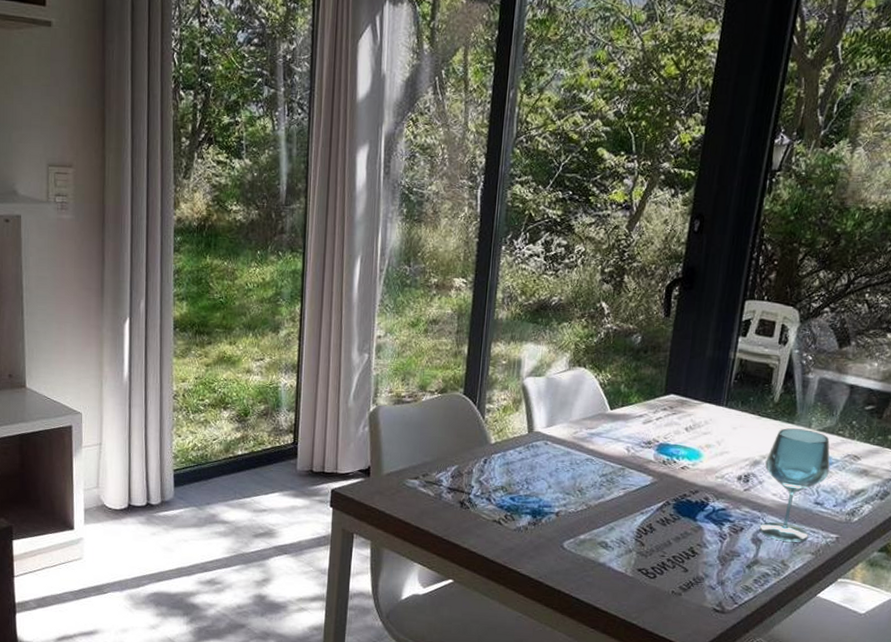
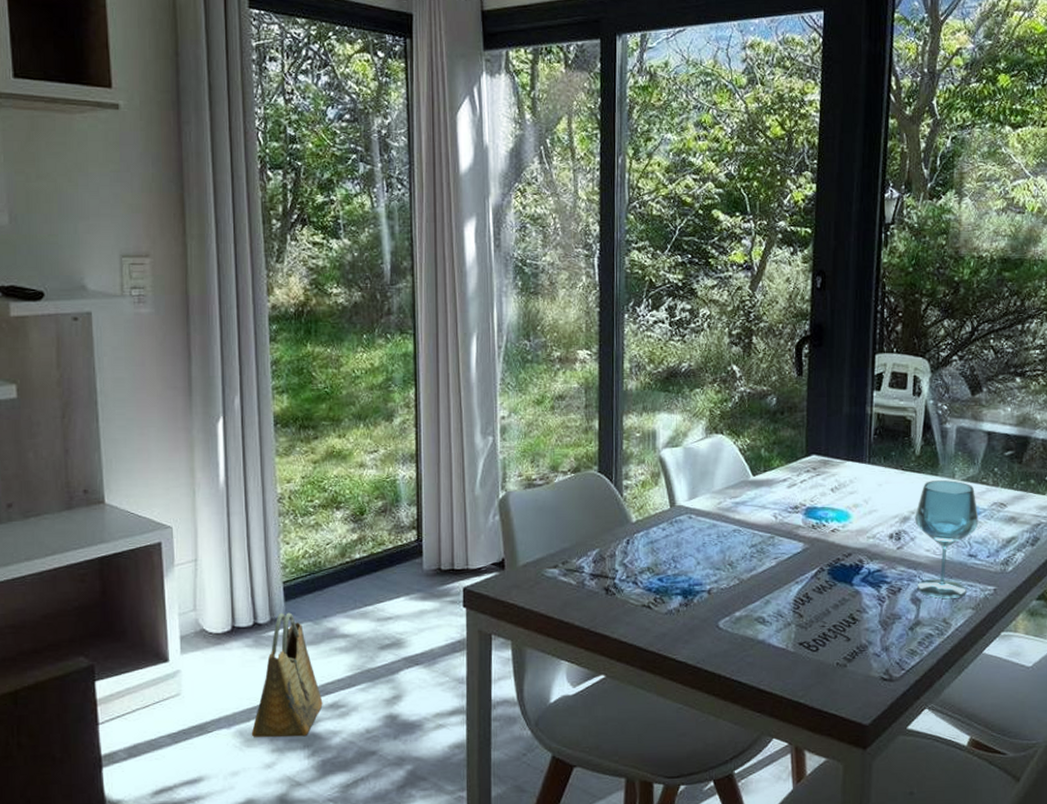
grocery bag: none [140,496,202,606] -> present [251,612,323,737]

